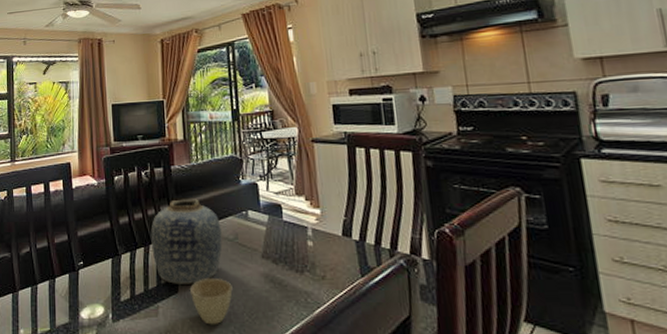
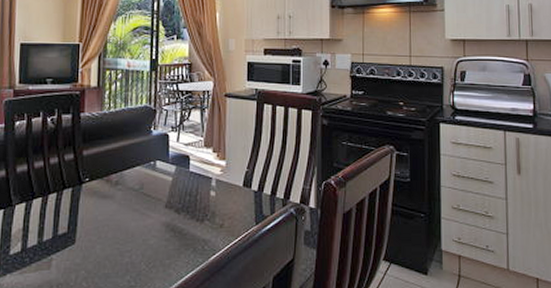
vase: present [151,199,223,284] -> none [50,148,128,235]
cup: present [190,279,233,325] -> none [88,229,133,276]

